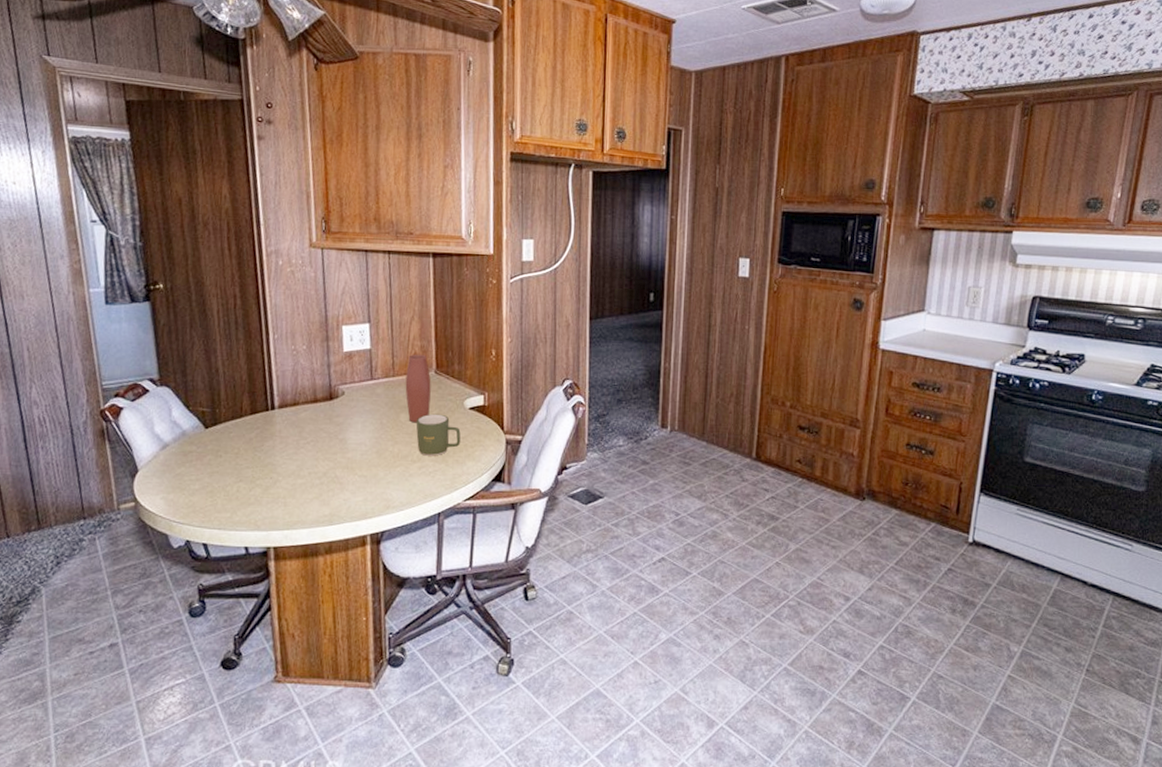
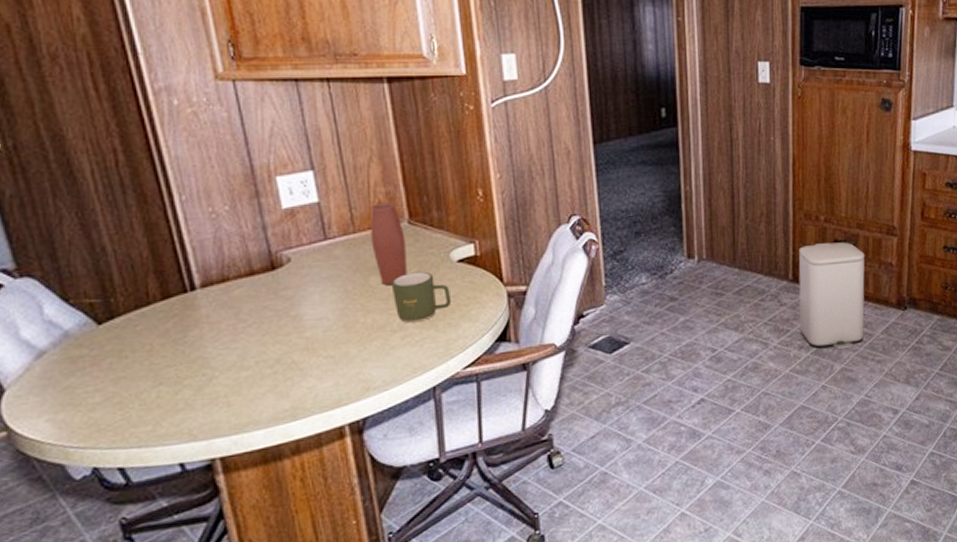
pedal bin: none [758,427,827,531] -> present [798,242,865,350]

